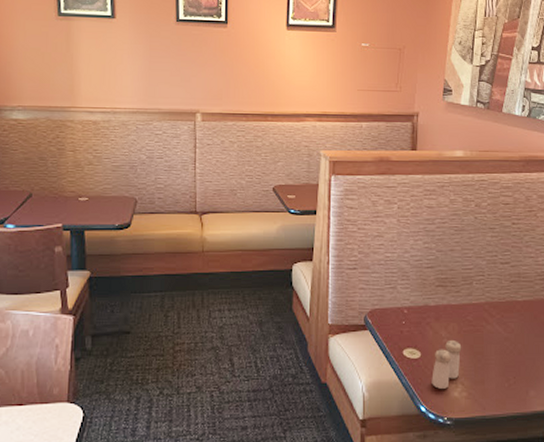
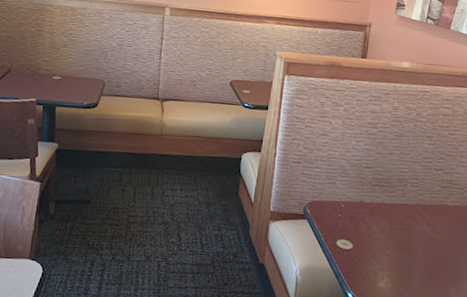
salt and pepper shaker: present [431,341,462,389] -> none [360,236,391,279]

